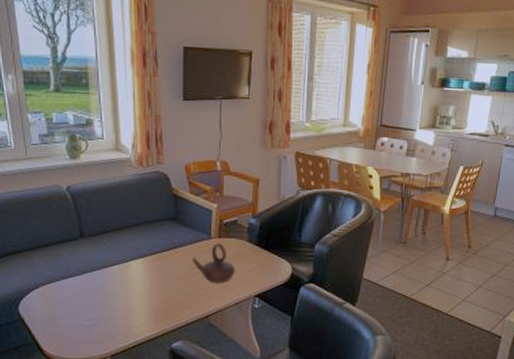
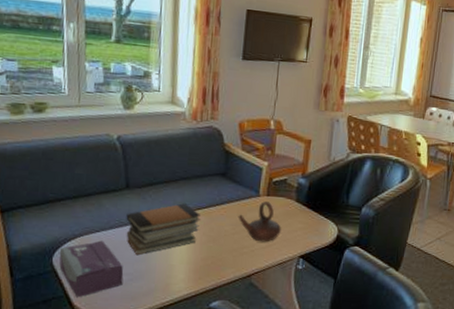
tissue box: none [24,289,87,344] -> present [59,240,124,298]
book stack: none [83,249,155,302] -> present [126,203,201,256]

